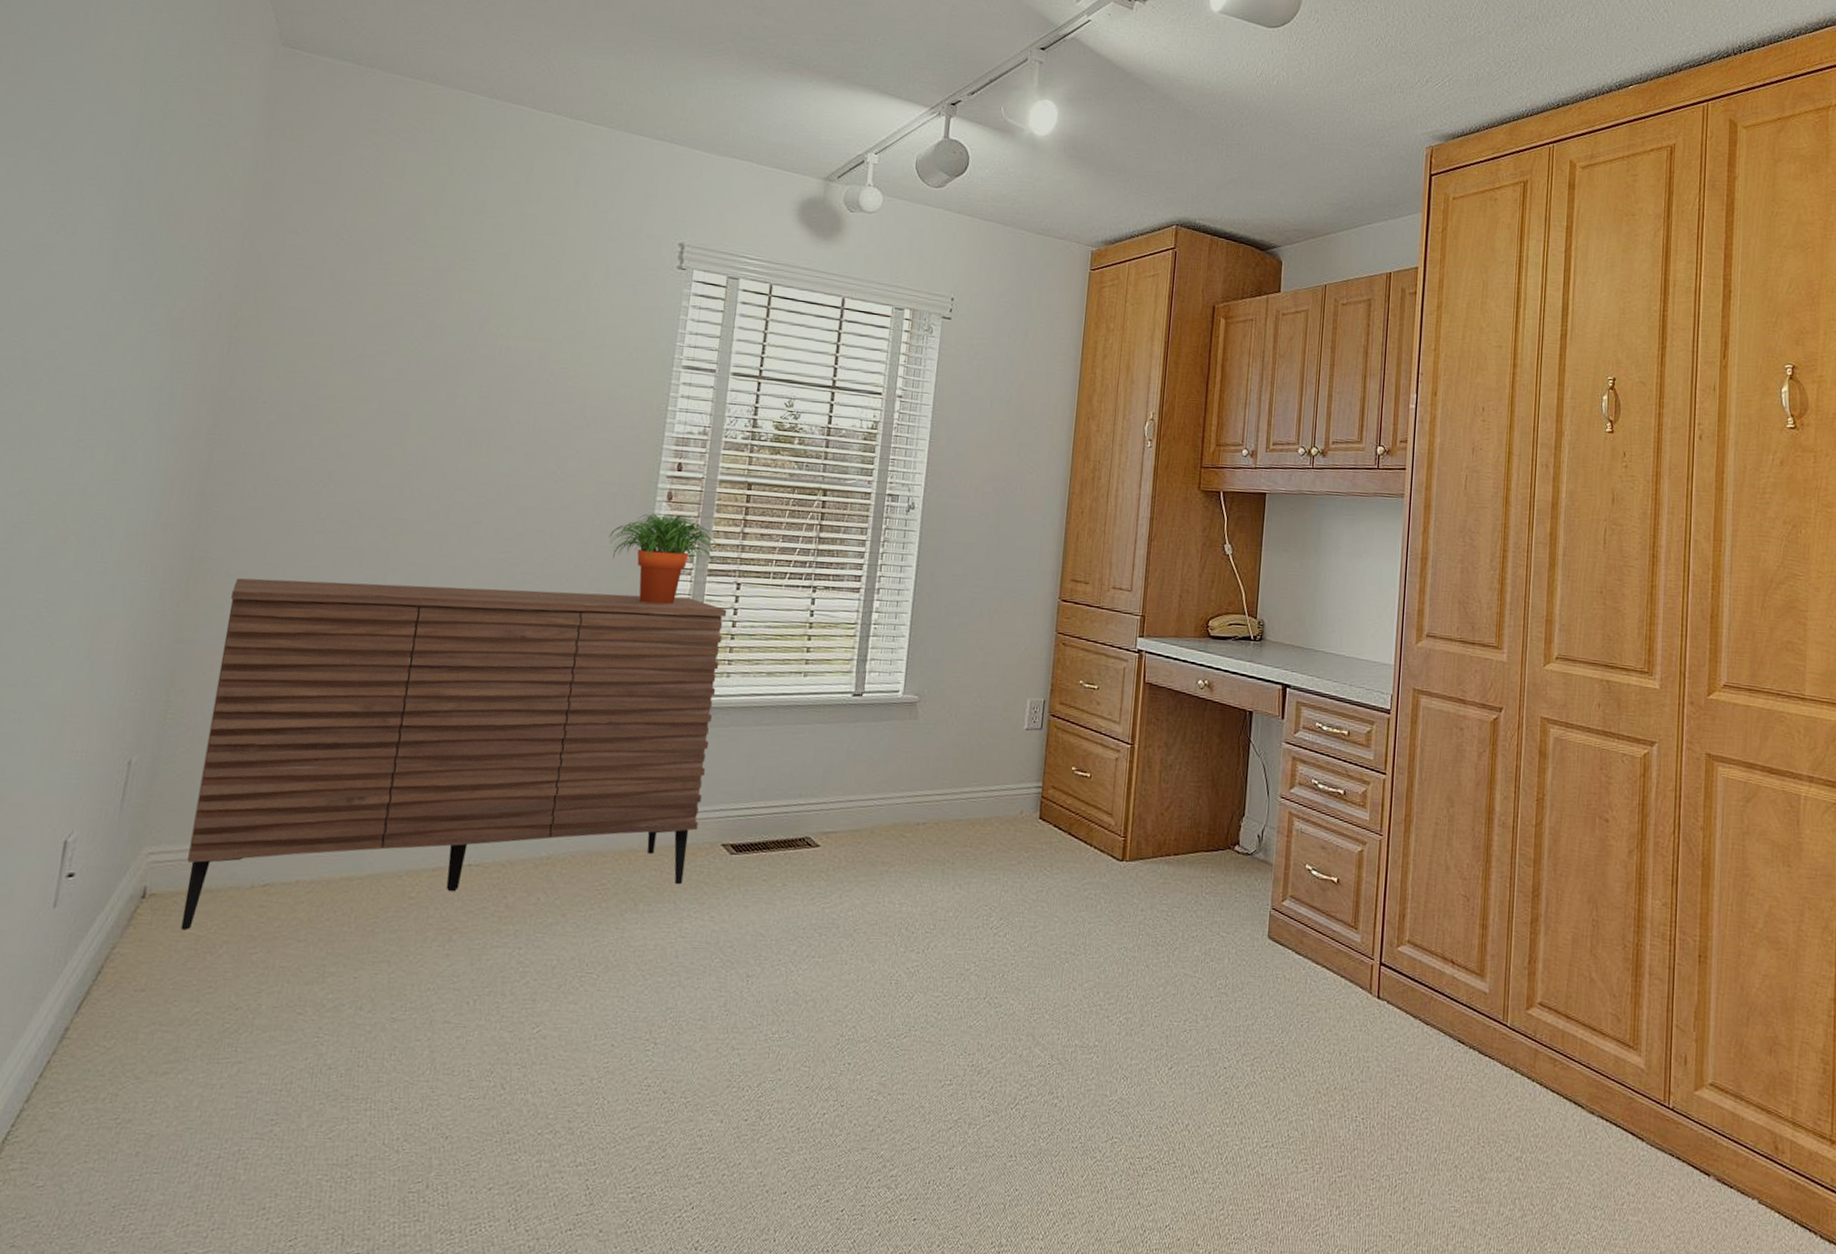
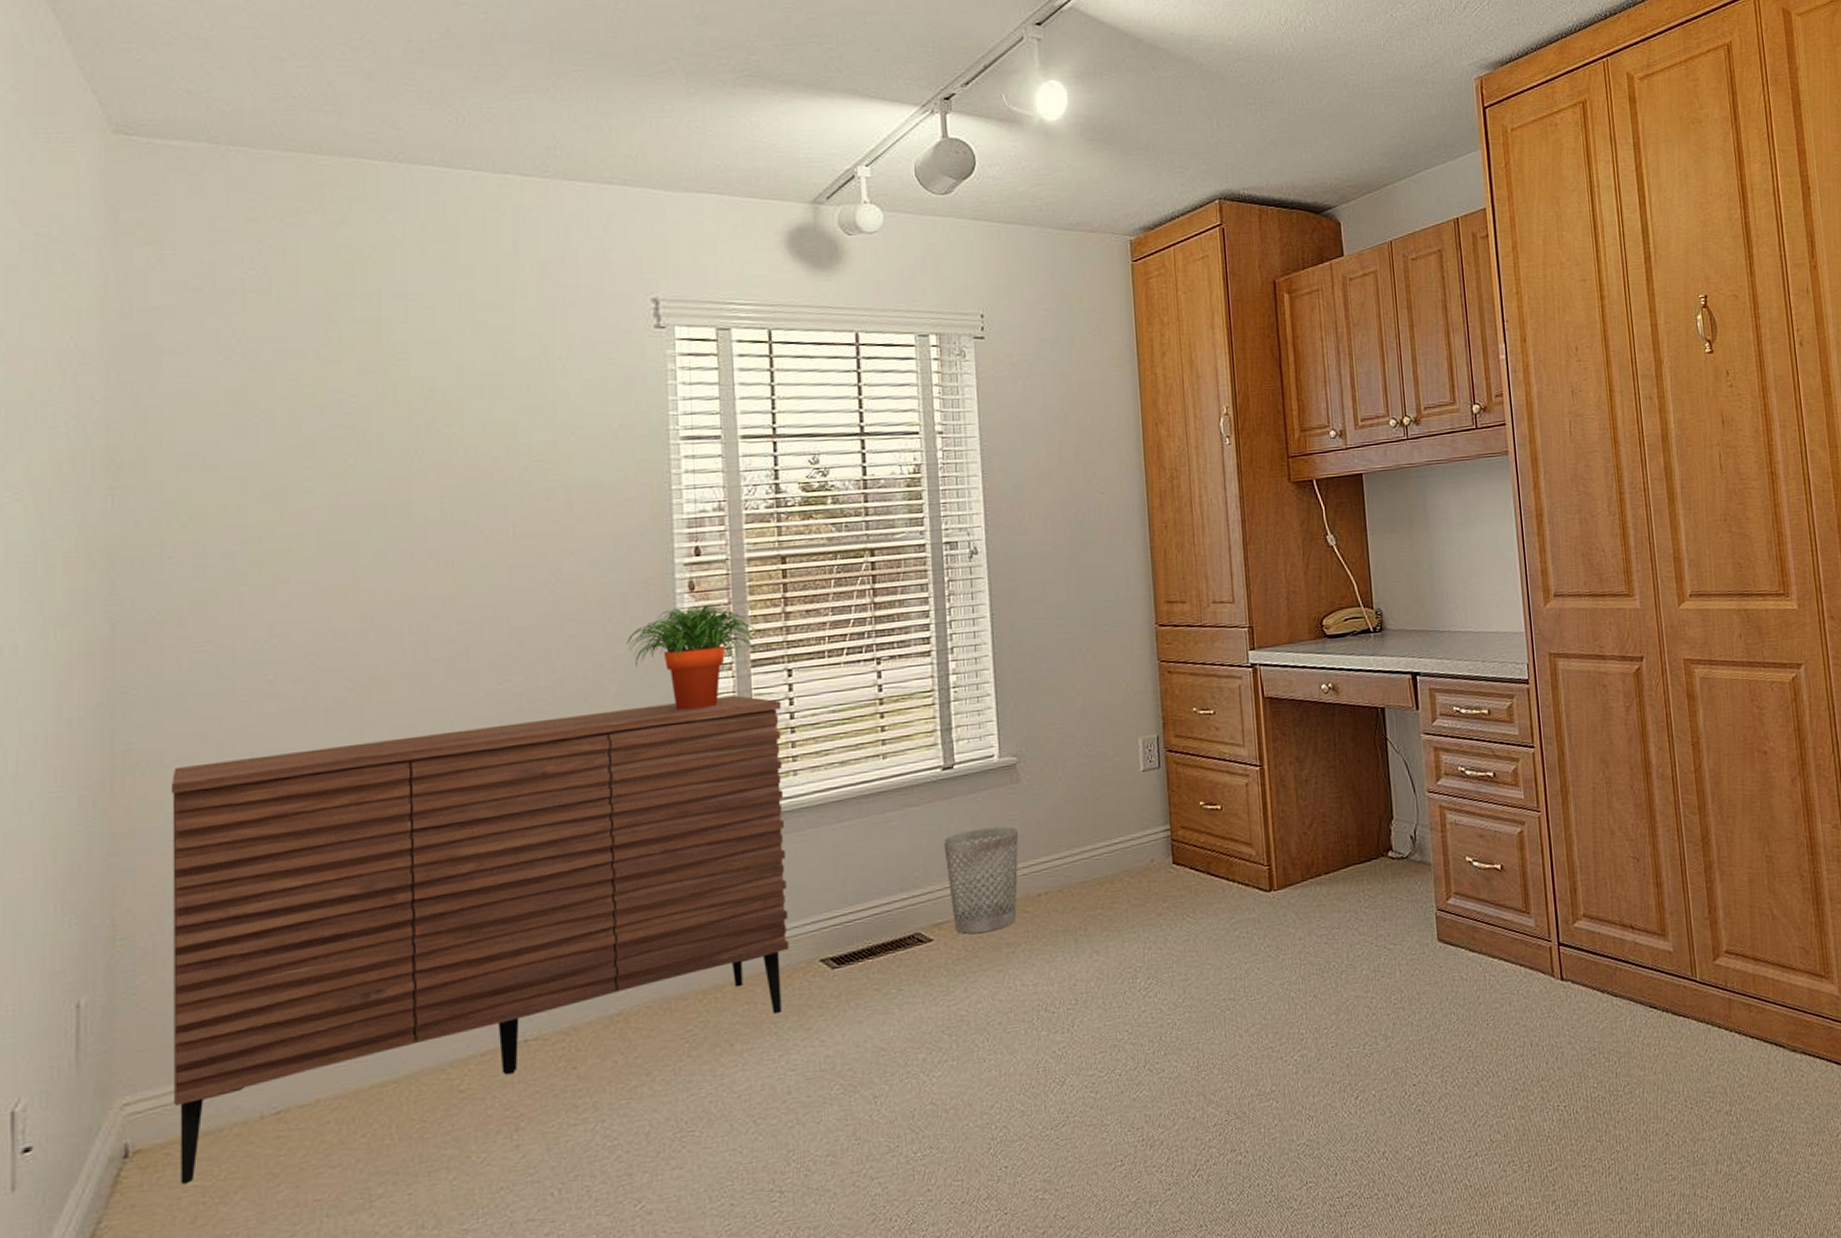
wastebasket: none [840,754,910,849] -> present [943,826,1019,934]

